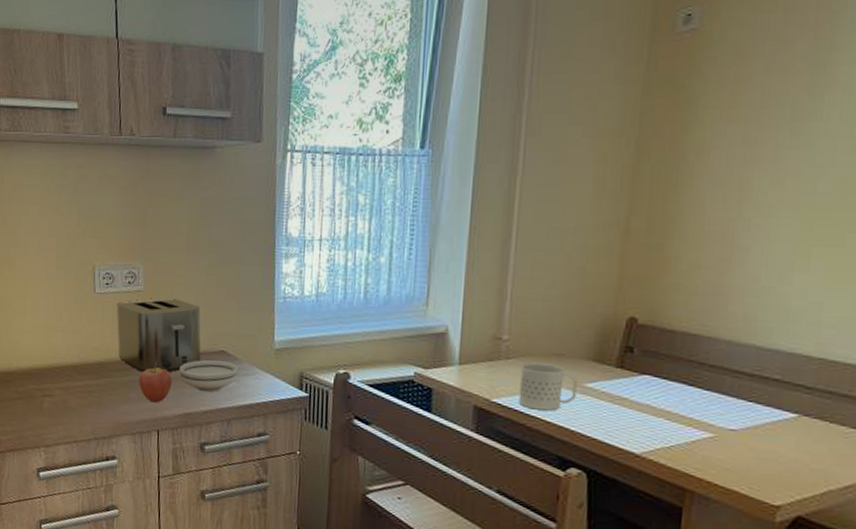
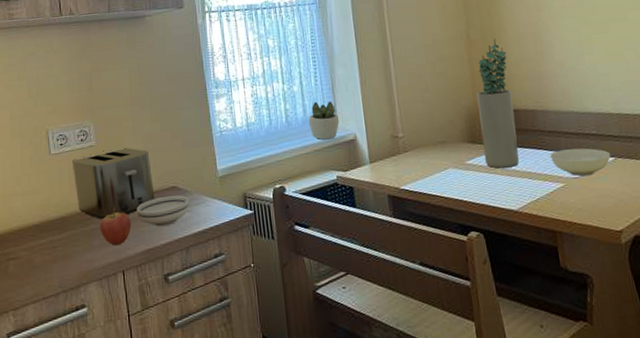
succulent plant: none [392,279,431,328] -> present [308,101,340,140]
mug: present [518,362,578,411] -> none [417,150,462,190]
vase: none [610,233,677,401] -> present [476,39,519,169]
bowl: none [704,391,794,431] -> present [550,148,611,176]

